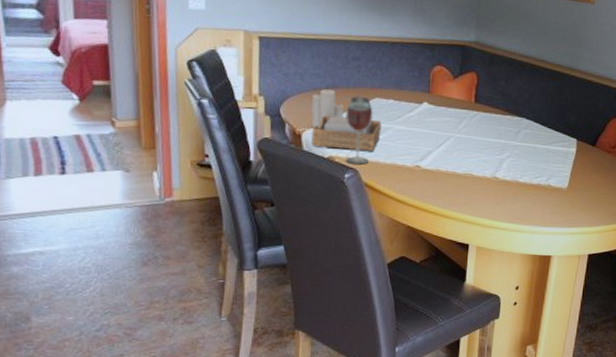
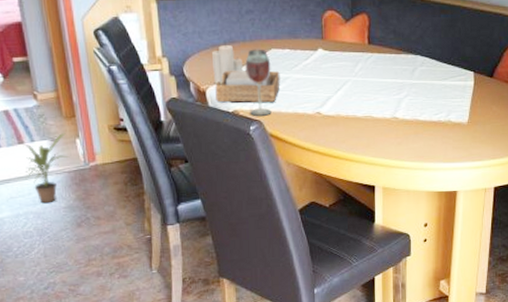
potted plant: none [90,165,143,238] -> present [24,133,69,204]

